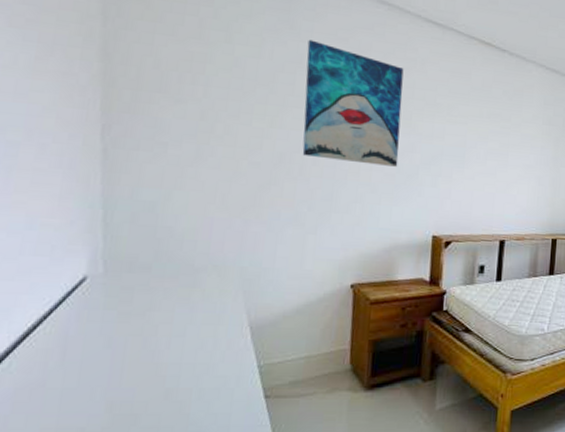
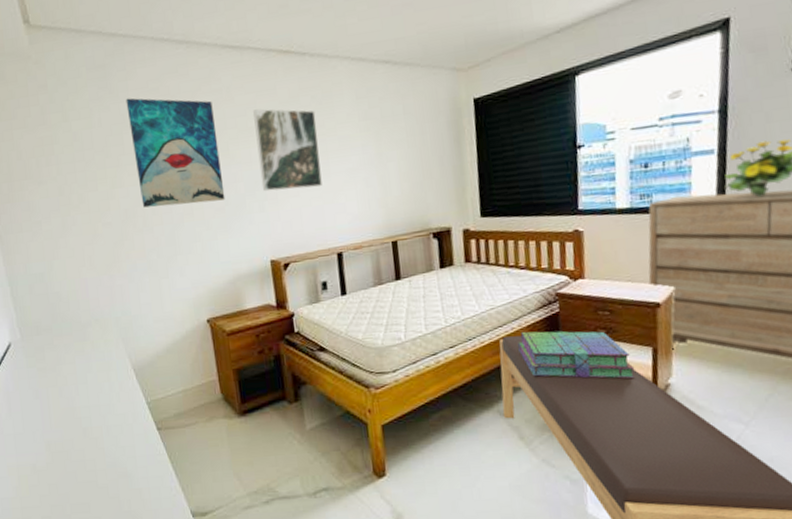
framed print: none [438,88,504,175] -> present [253,108,322,192]

